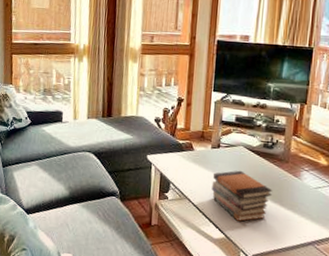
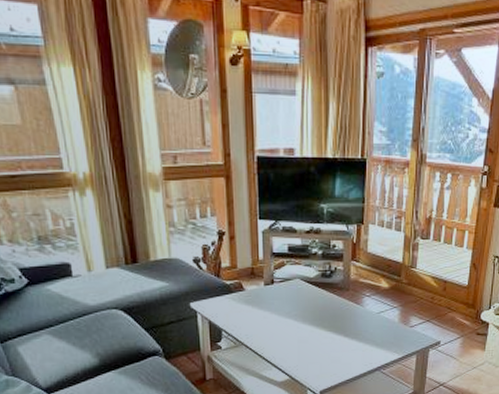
book stack: present [211,170,273,222] -> none [269,305,335,360]

